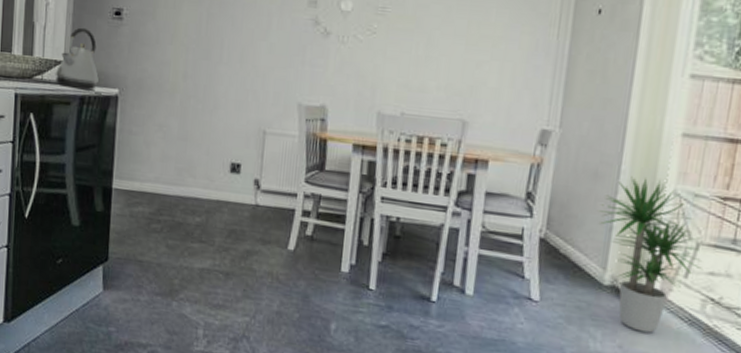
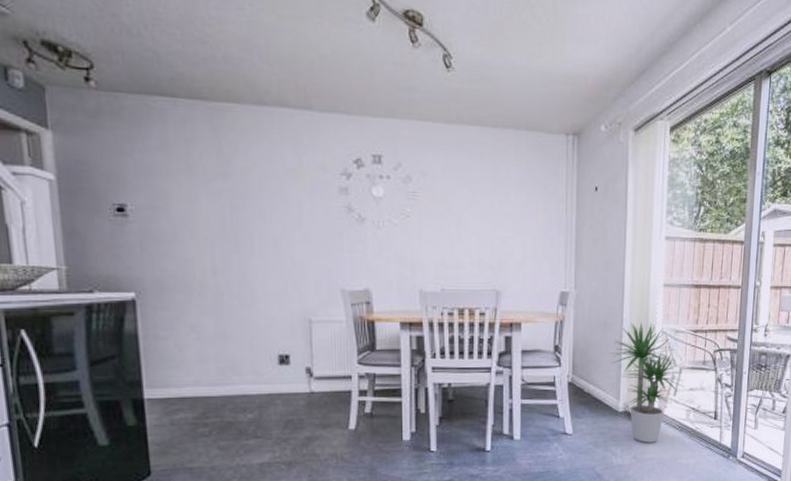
kettle: present [55,27,99,91] -> none [47,227,107,297]

